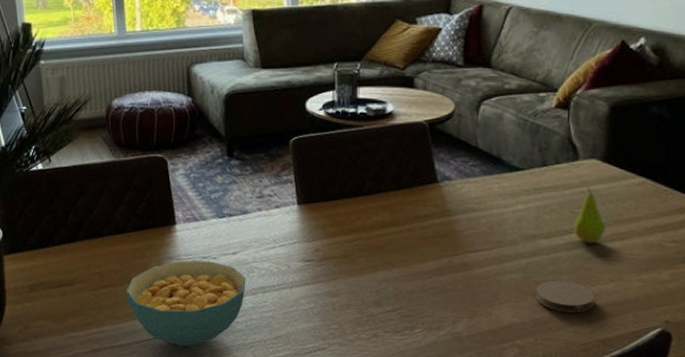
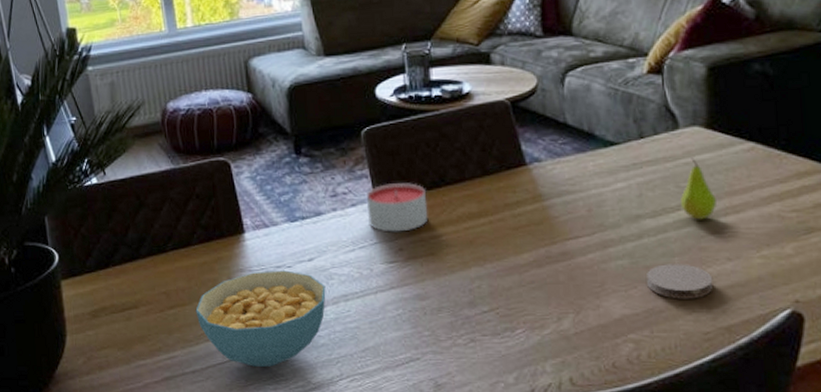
candle: none [289,190,345,234] -> present [367,183,428,232]

